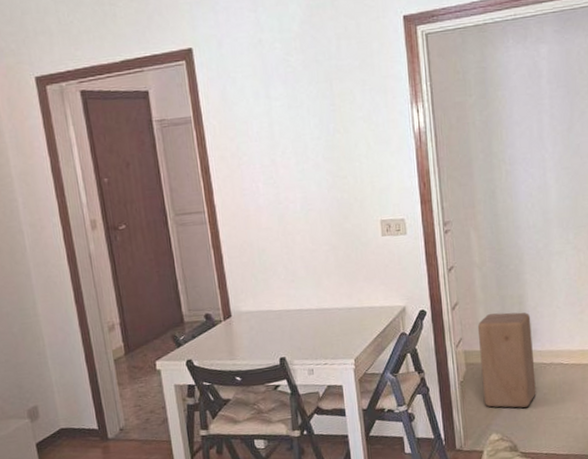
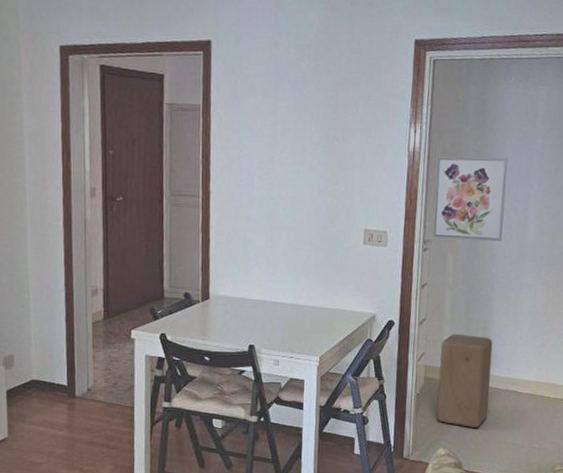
wall art: none [445,124,525,219] -> present [433,156,508,242]

